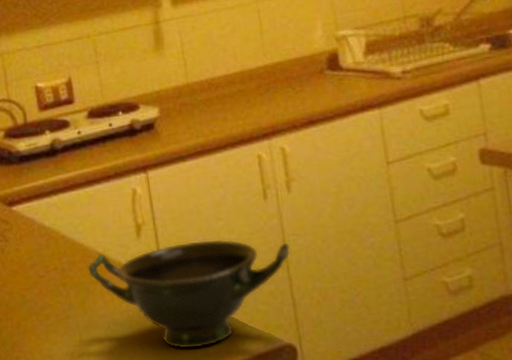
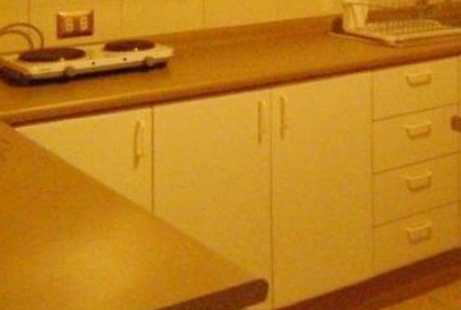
bowl: present [87,239,291,349] -> none [80,176,276,277]

